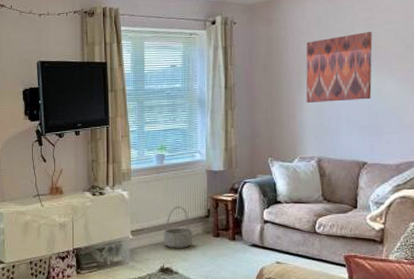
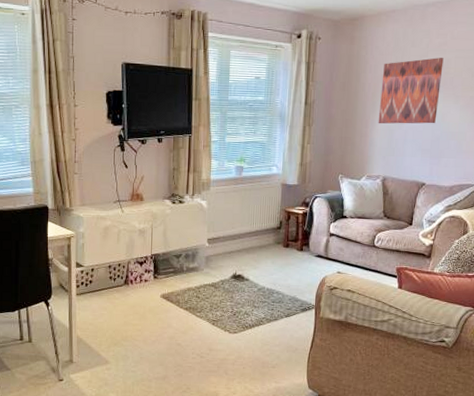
basket: present [162,206,193,249] -> none [237,217,265,258]

